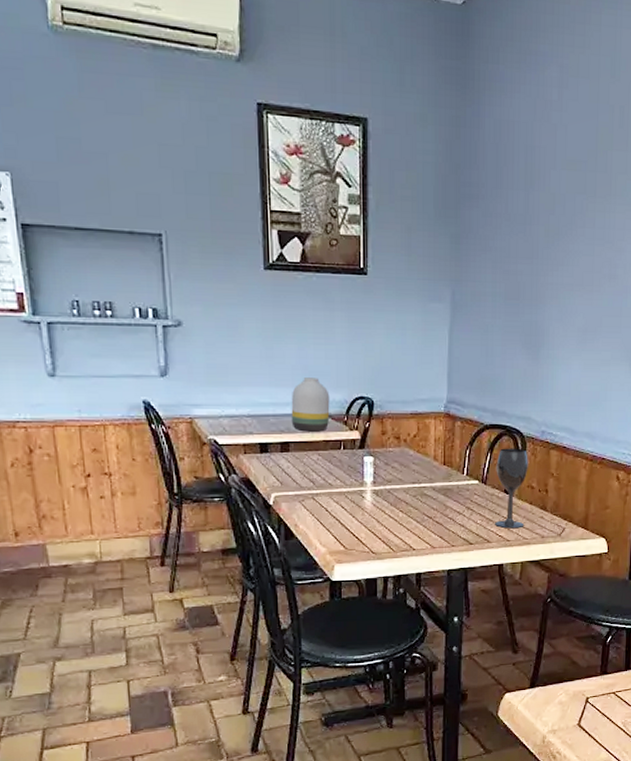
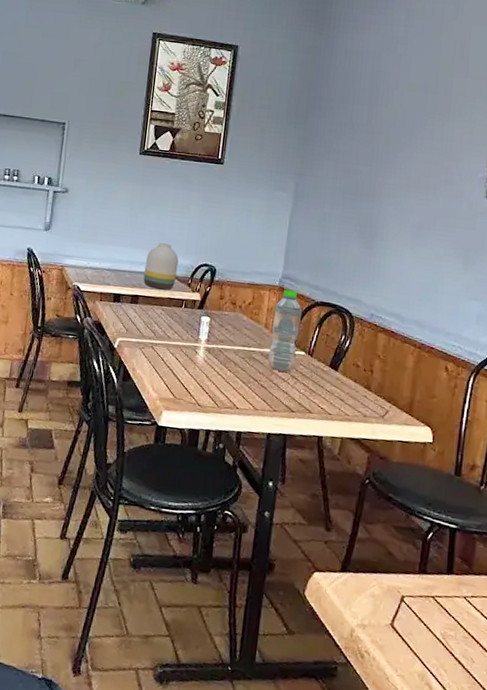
water bottle: none [441,415,471,504] -> present [268,289,302,372]
wine glass: present [495,448,528,529] -> none [318,325,356,404]

